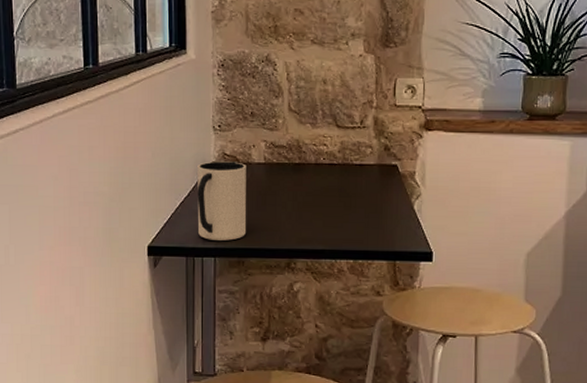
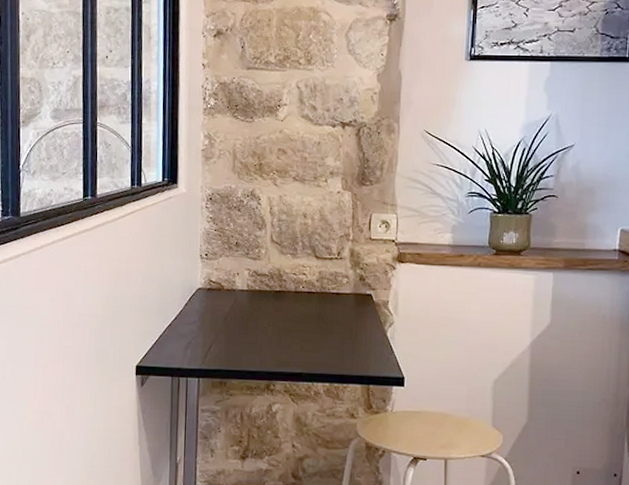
mug: present [197,161,247,241] -> none [183,287,230,362]

